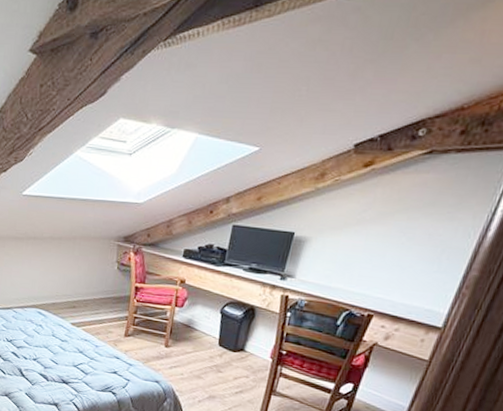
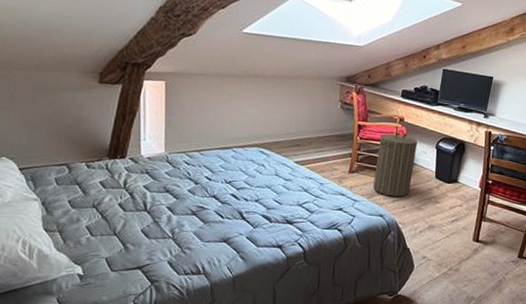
laundry hamper: none [149,292,201,364] -> present [373,129,418,197]

